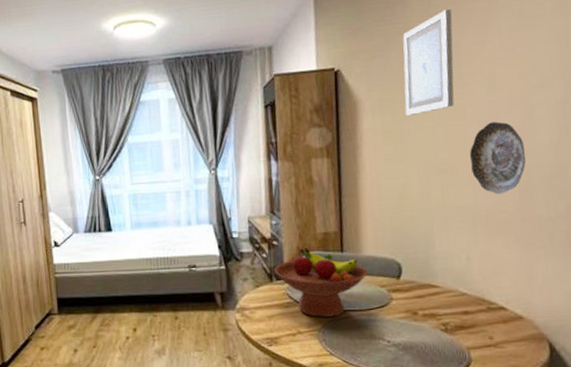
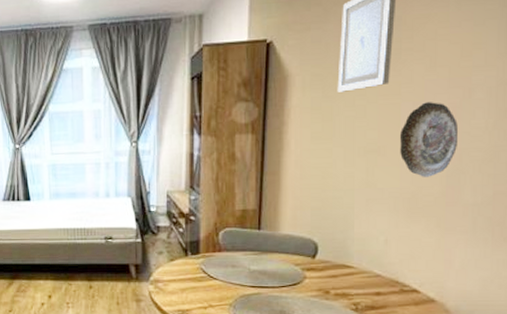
fruit bowl: present [273,247,368,318] -> none [189,224,284,292]

